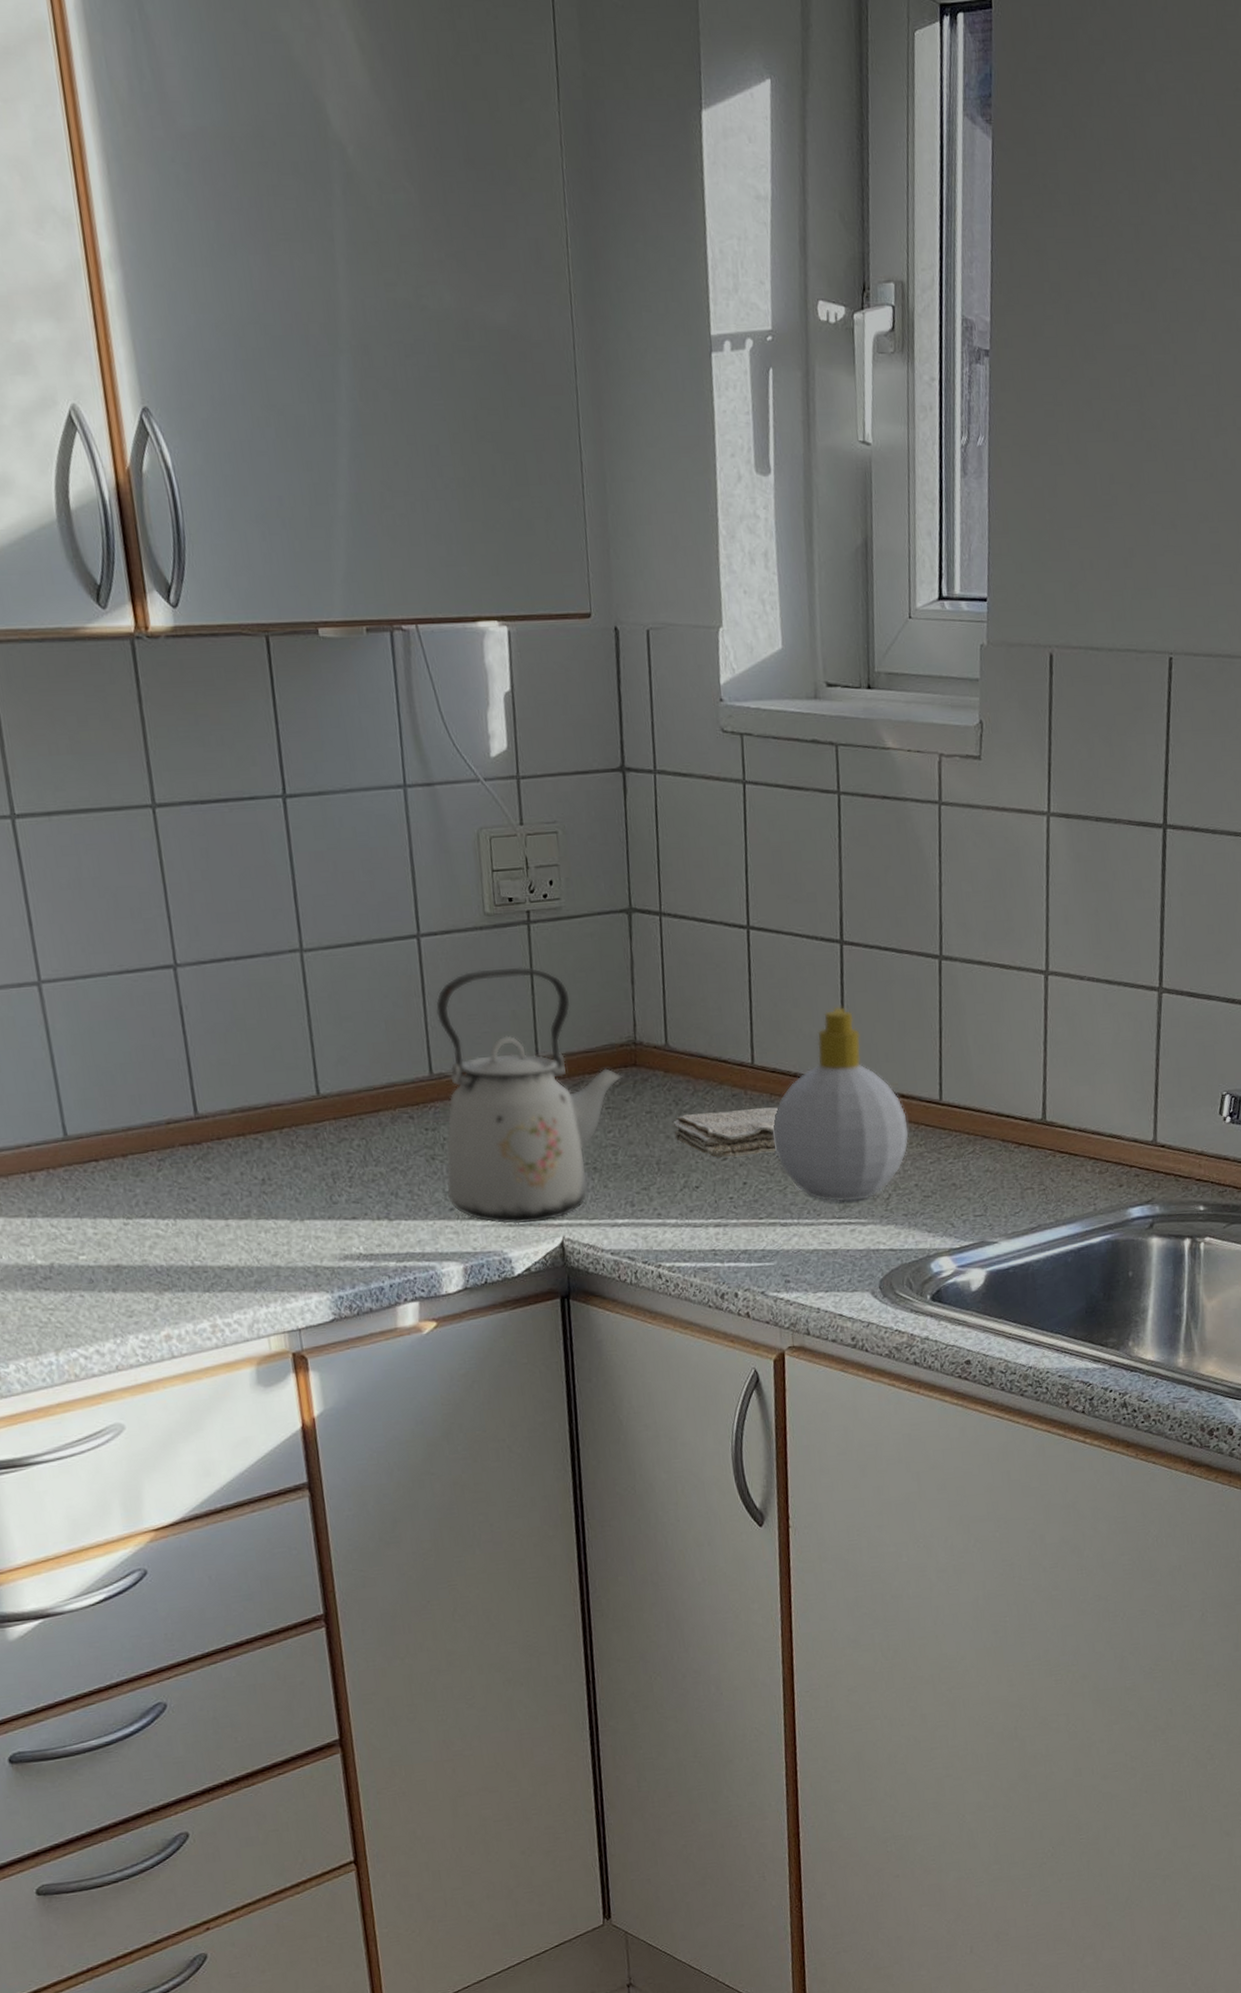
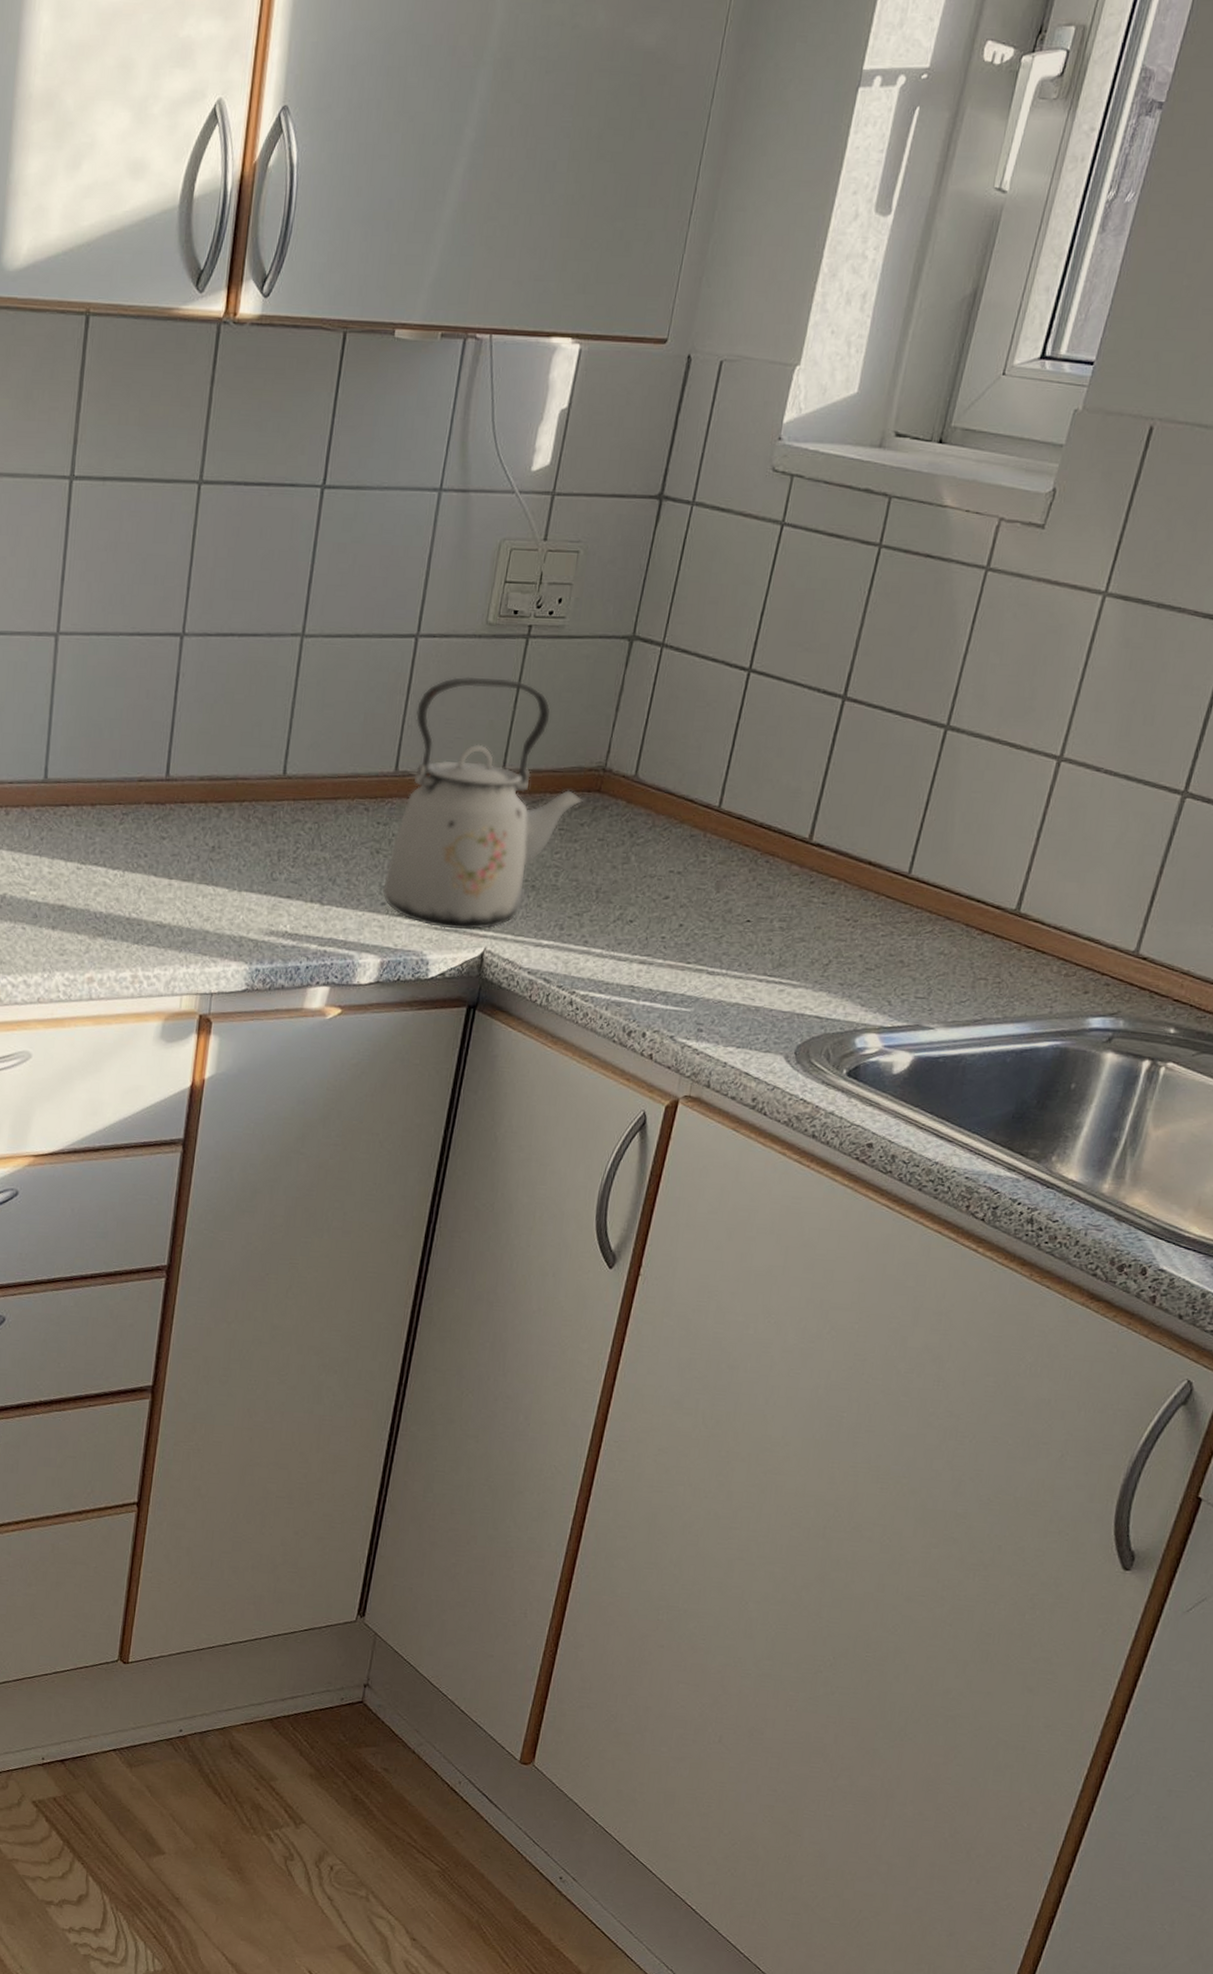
washcloth: present [673,1107,779,1158] -> none [621,847,735,899]
soap bottle: present [773,1006,909,1202] -> none [721,762,869,962]

